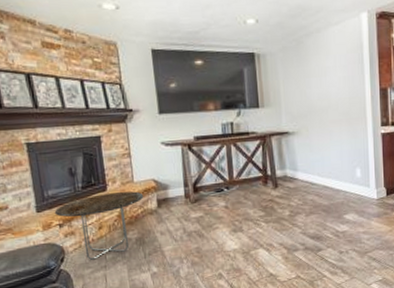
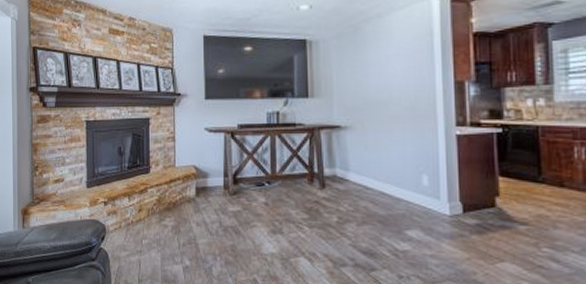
side table: present [54,191,144,260] -> none [101,176,184,243]

